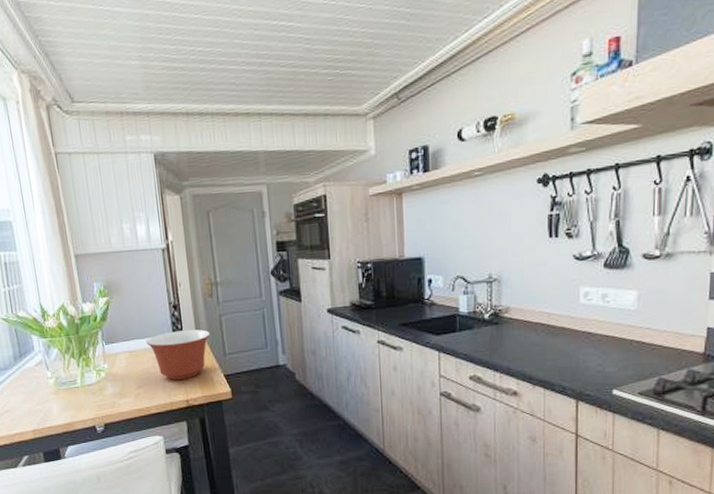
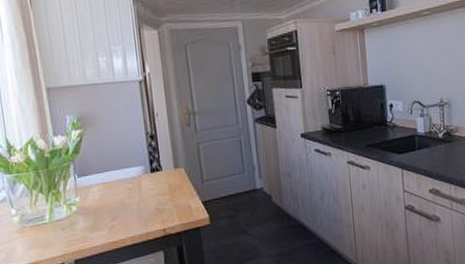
mixing bowl: present [146,329,210,380] -> none [121,158,188,210]

